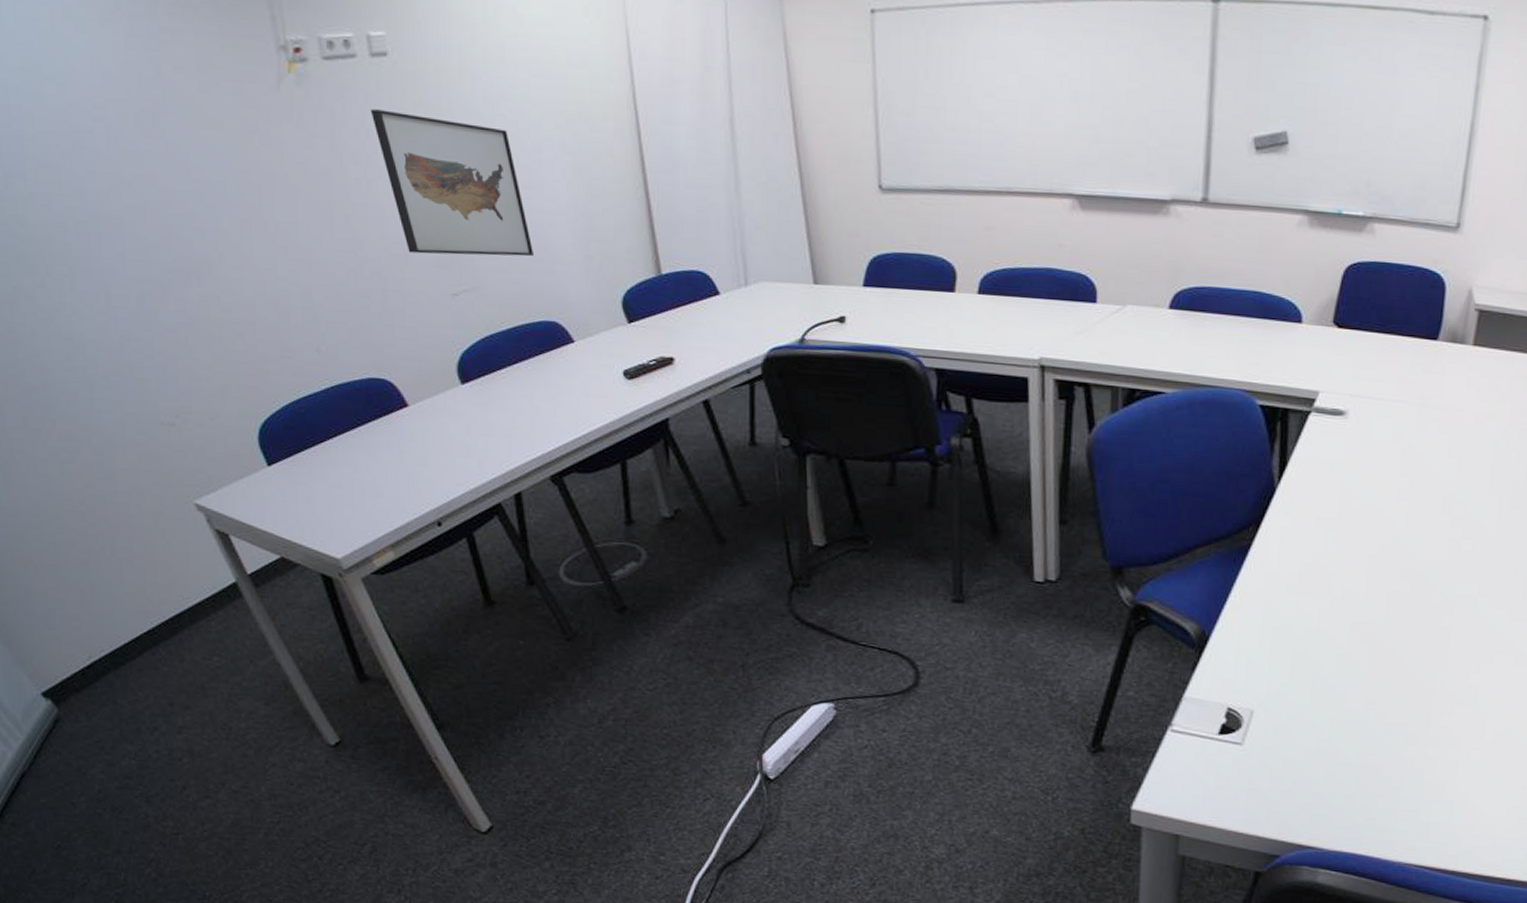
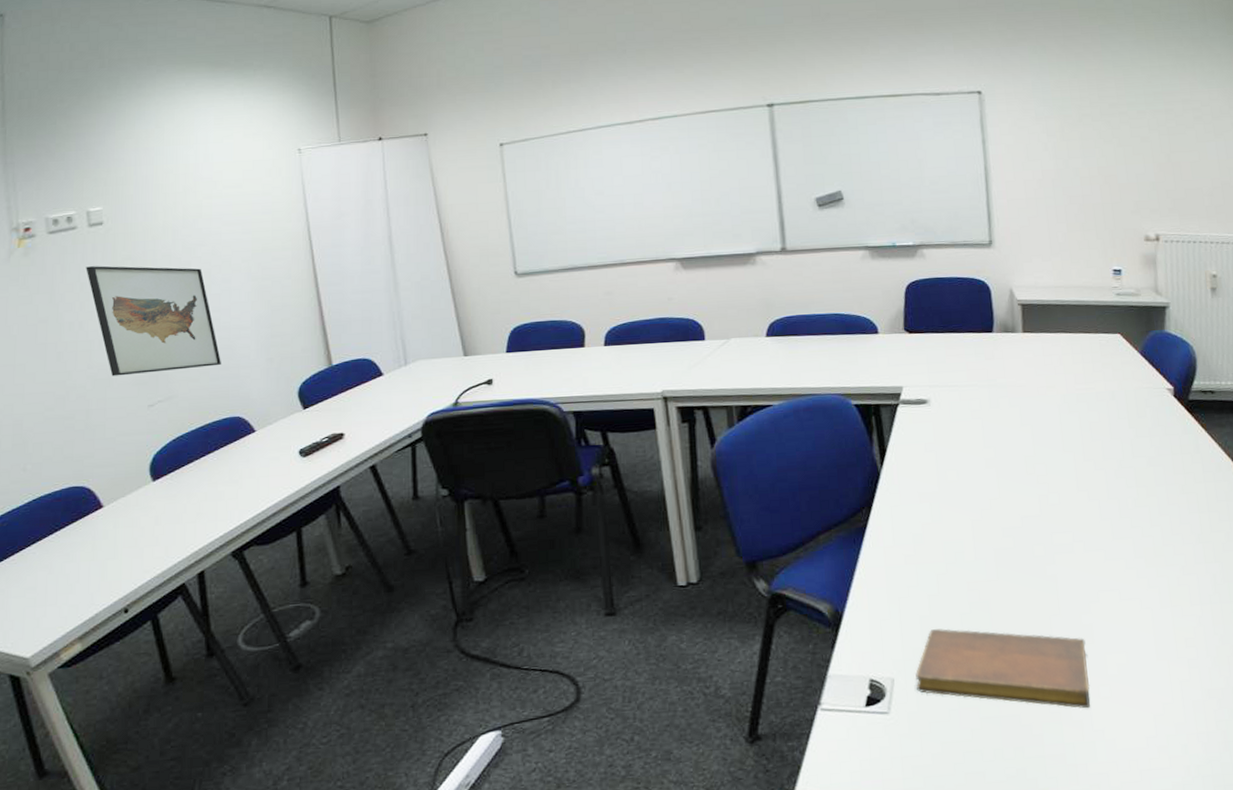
notebook: none [1276,666,1467,770] -> present [915,628,1091,709]

